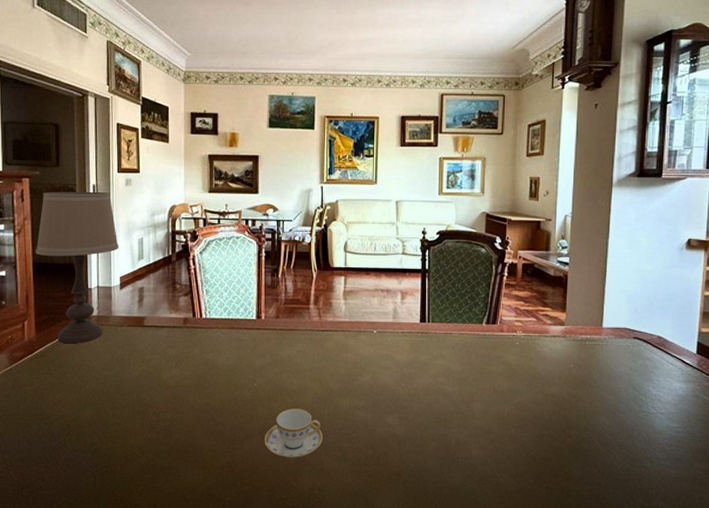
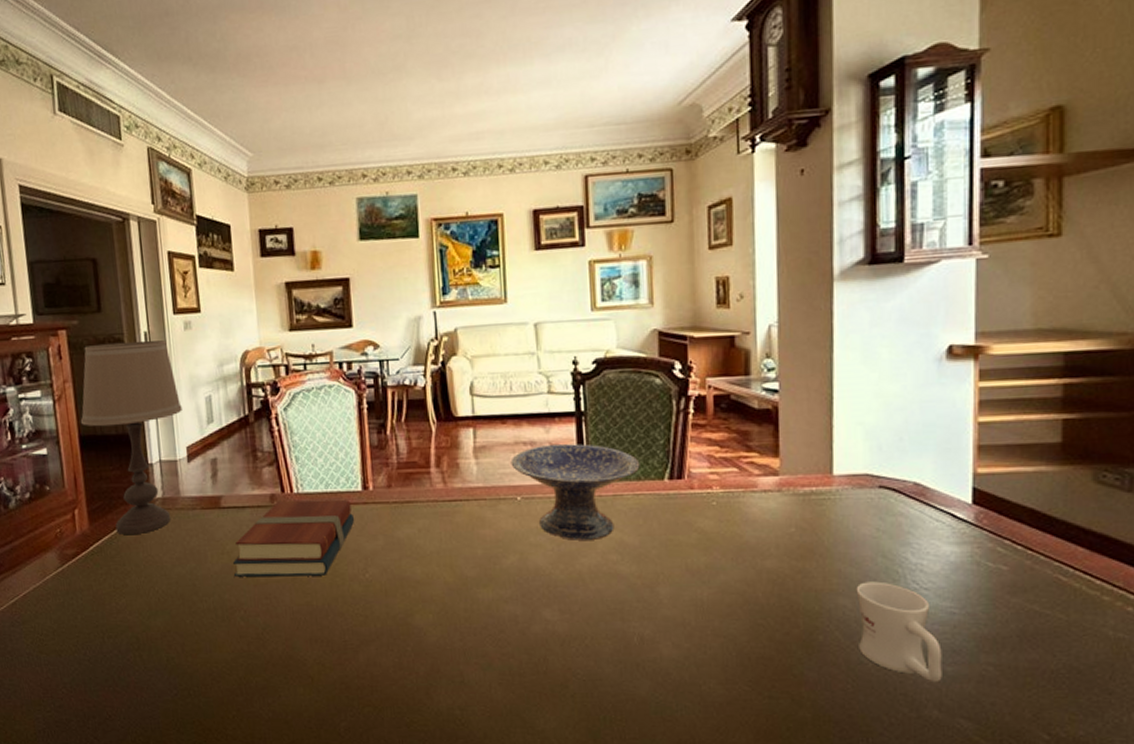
books: none [149,323,249,383] -> present [232,499,355,577]
teacup: present [265,408,323,458] -> none [384,604,461,669]
decorative bowl: none [371,292,466,366] -> present [510,443,640,541]
mug: none [612,406,669,481] -> present [856,581,942,683]

